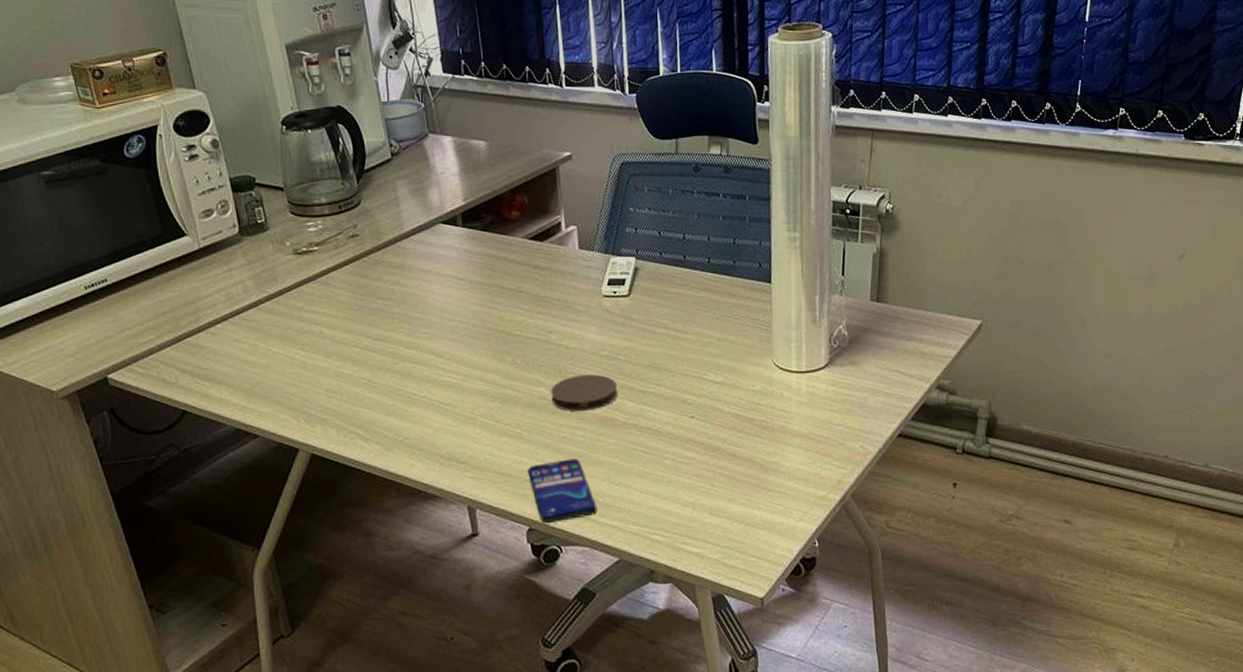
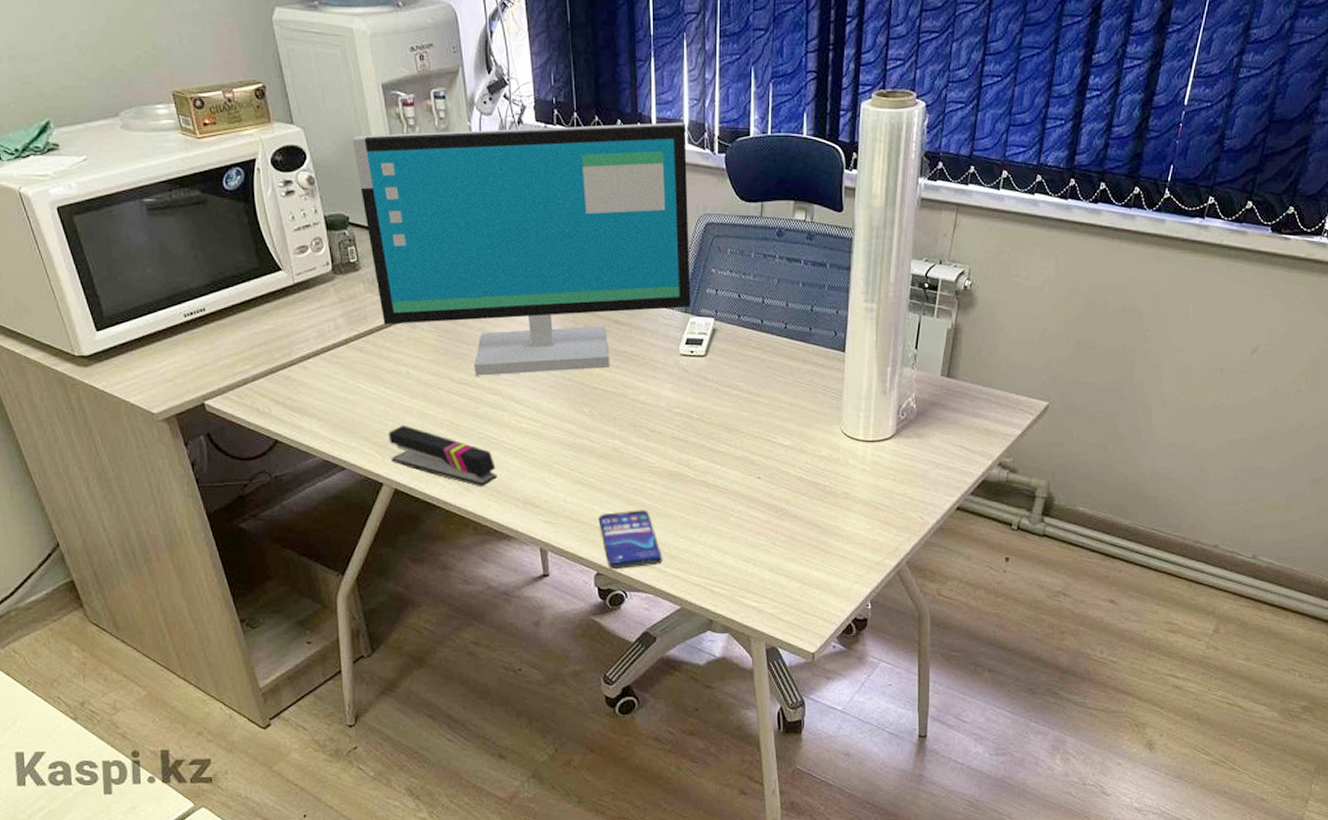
computer monitor: none [256,65,611,331] -> present [352,122,691,376]
stapler: none [302,386,419,446] -> present [388,425,497,487]
coaster: present [551,374,618,412] -> none [625,430,689,466]

